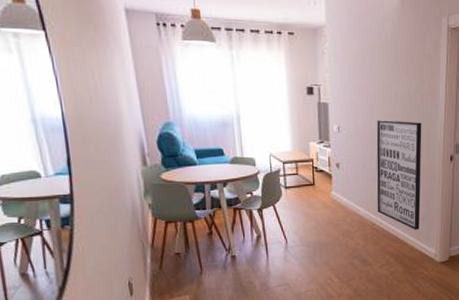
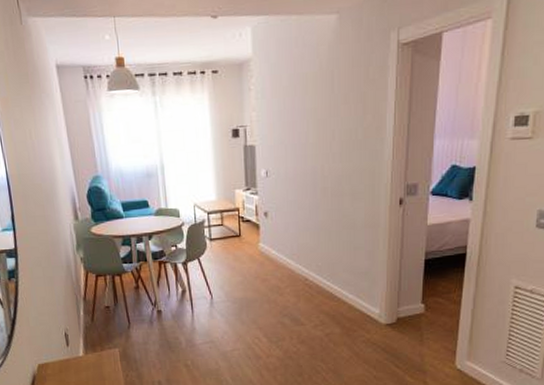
wall art: present [376,120,422,230] -> none [309,160,364,286]

